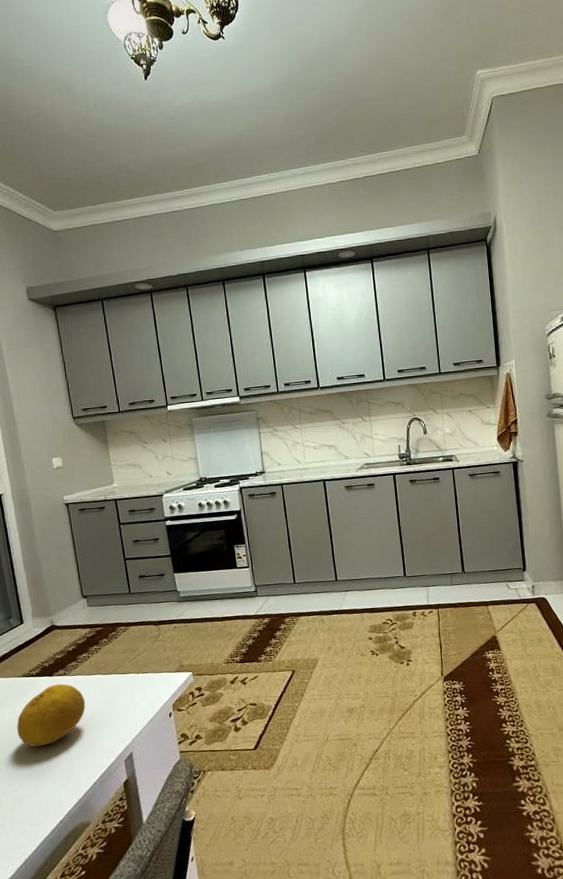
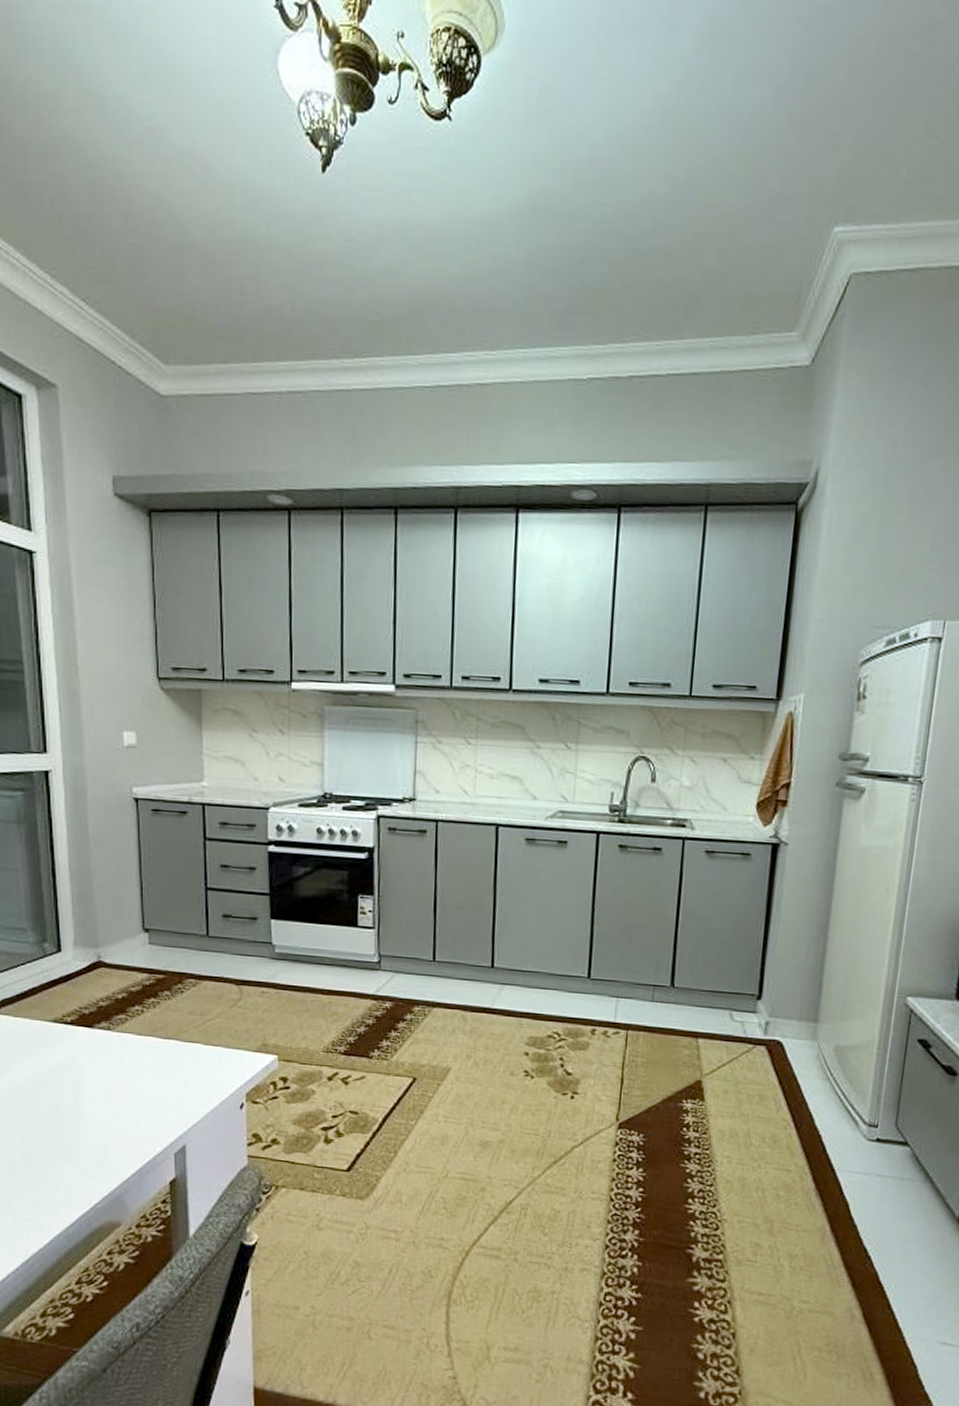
fruit: present [17,683,86,747] -> none [39,1039,132,1116]

